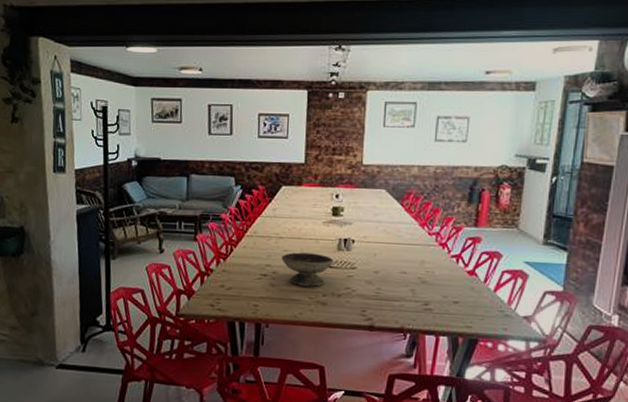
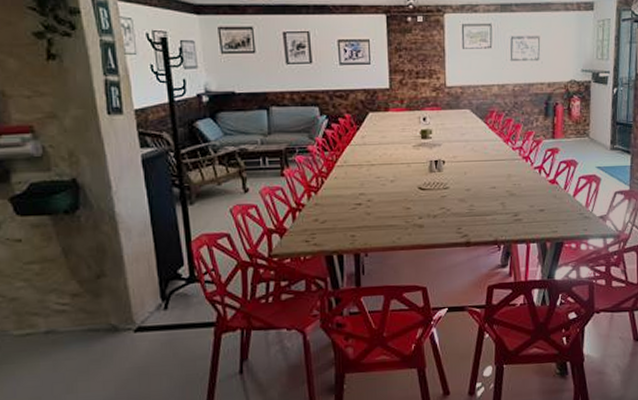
decorative bowl: present [281,252,334,287] -> none [375,177,427,211]

